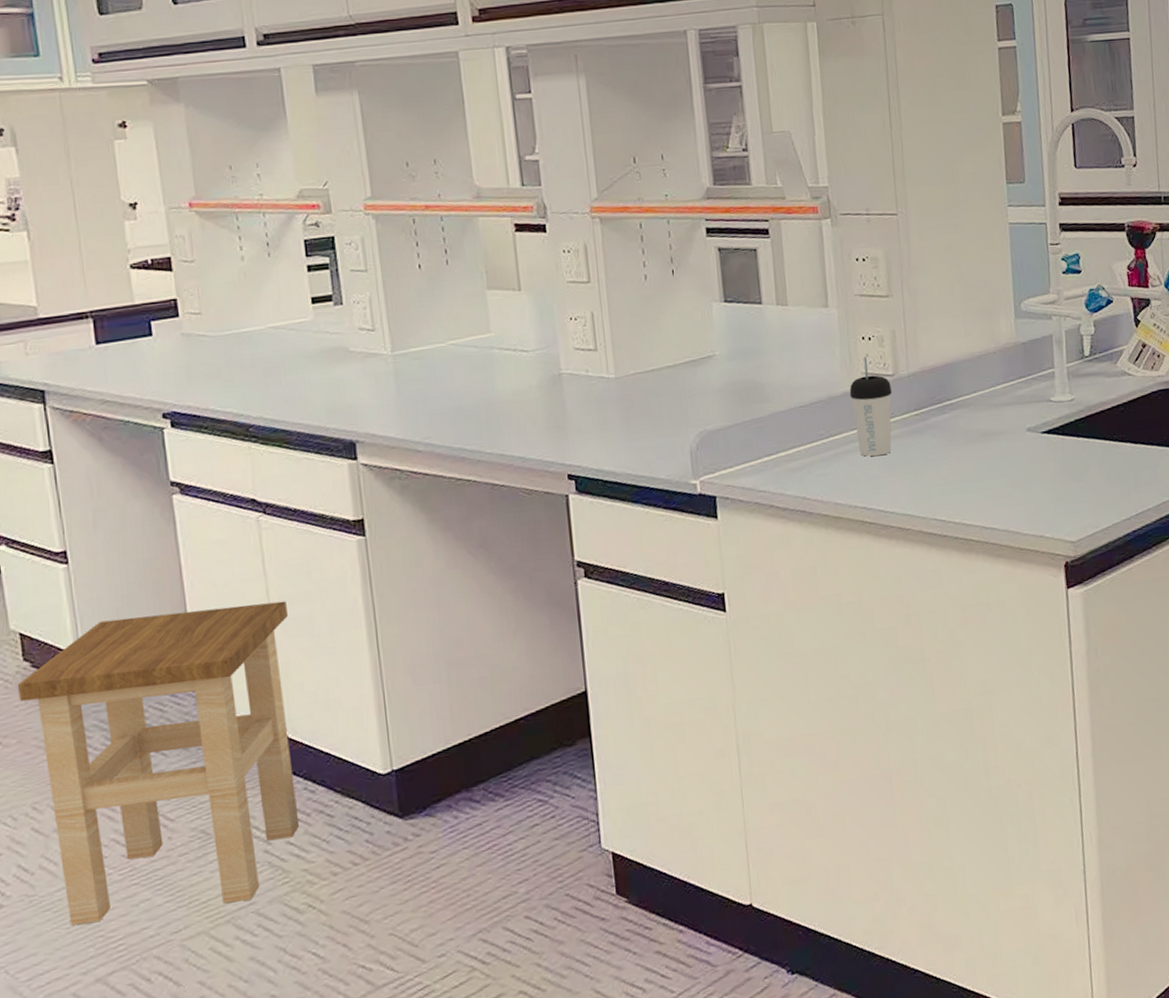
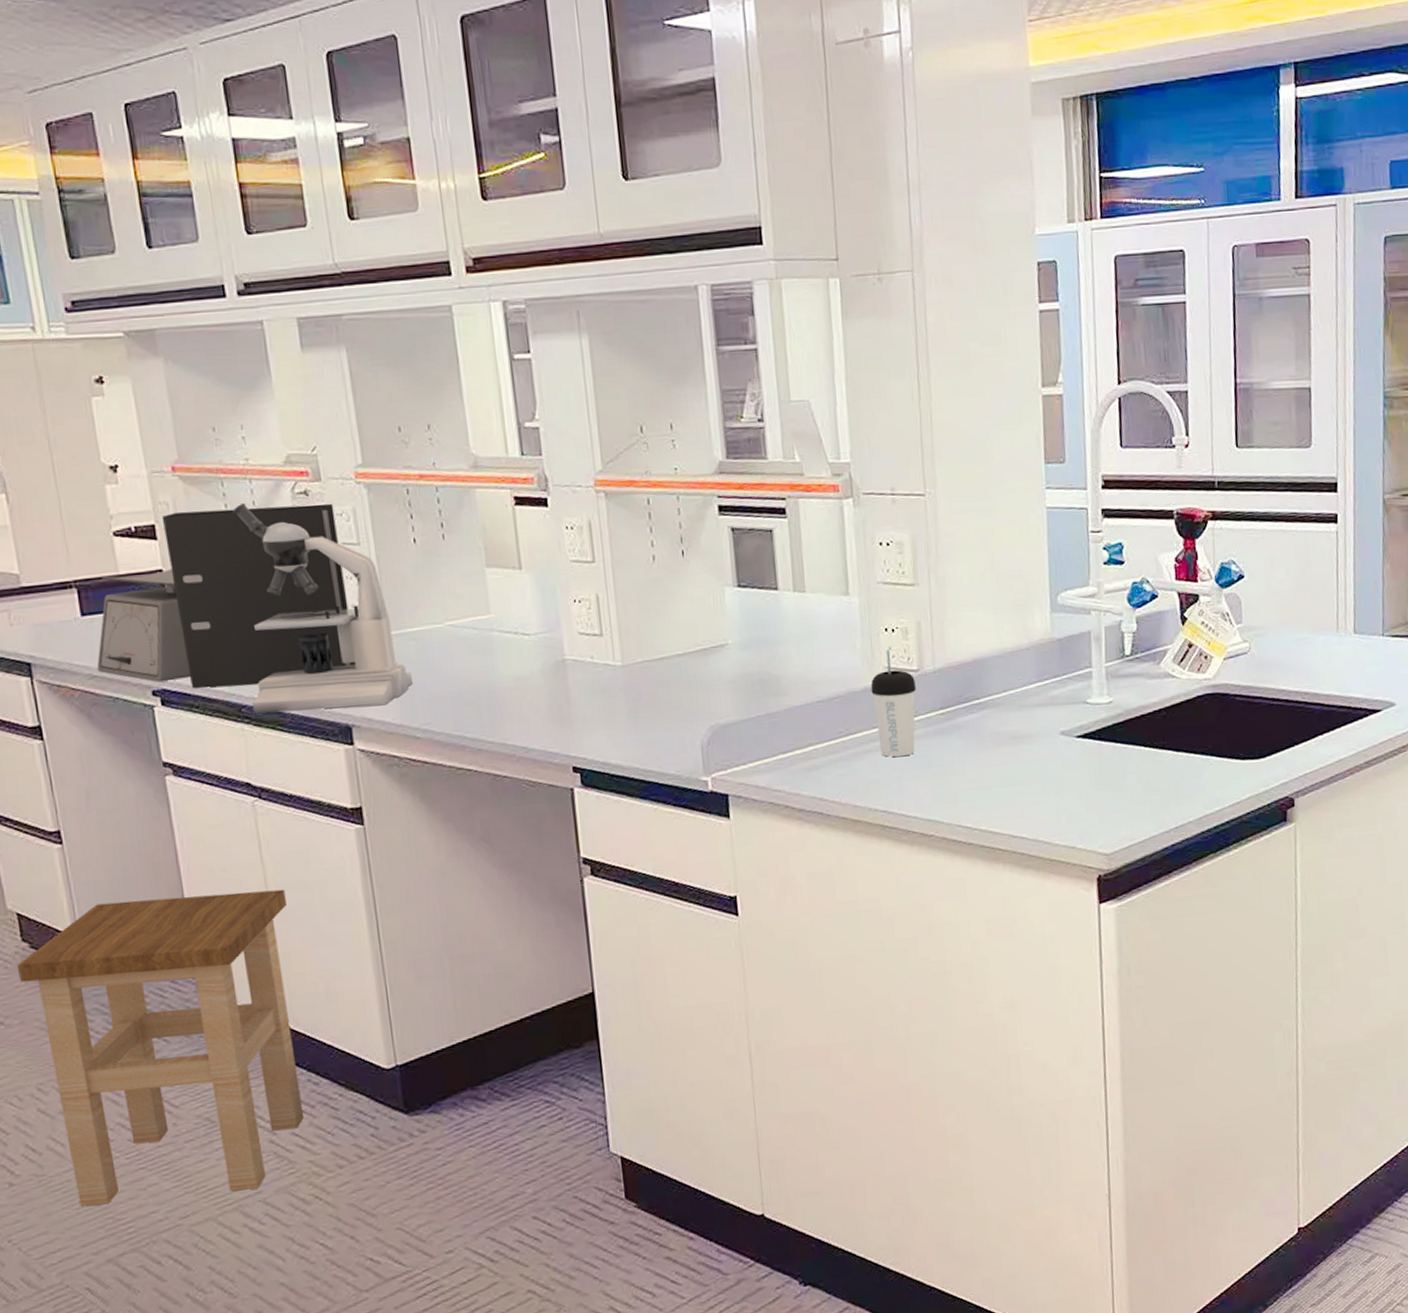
scale: none [109,298,201,406] -> present [96,569,192,682]
binder: none [177,233,362,411] -> present [161,503,357,689]
microscope: none [246,234,415,433] -> present [232,502,412,714]

